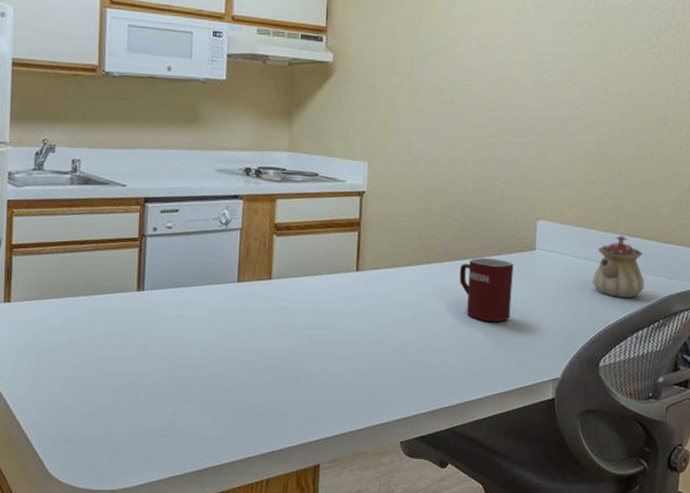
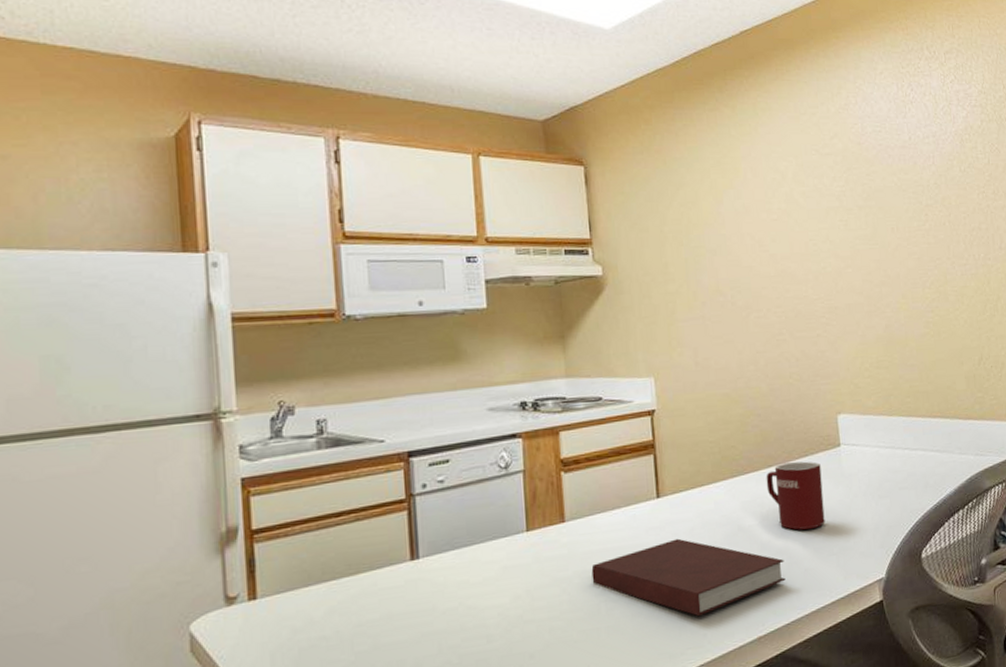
notebook: none [289,310,466,383] -> present [591,538,786,617]
teapot: present [592,236,645,298] -> none [901,418,953,483]

